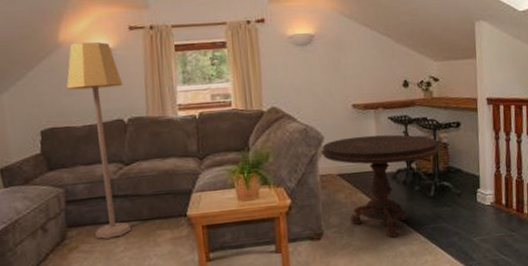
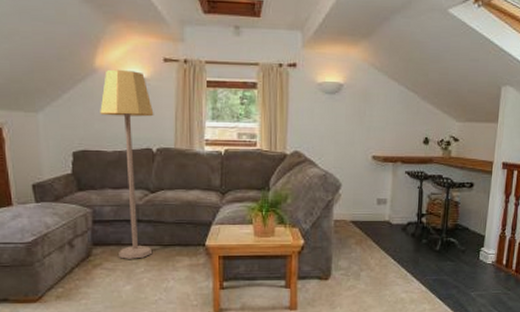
side table: present [321,134,441,238] -> none [338,187,452,285]

